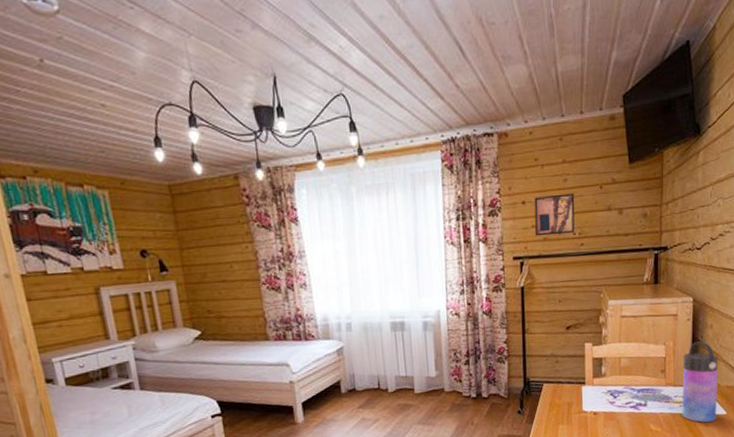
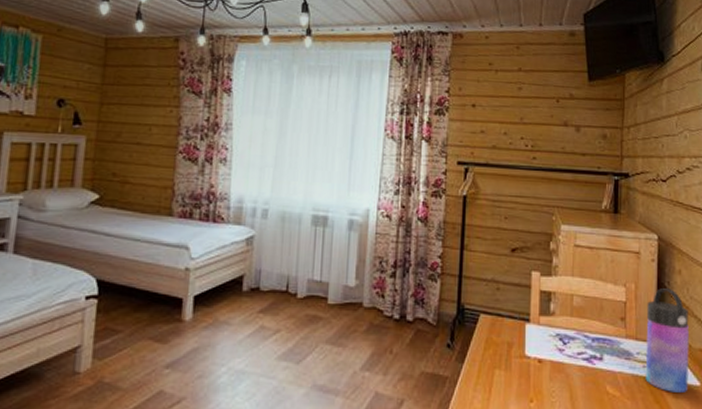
wall art: present [534,193,575,237] -> none [484,101,529,145]

